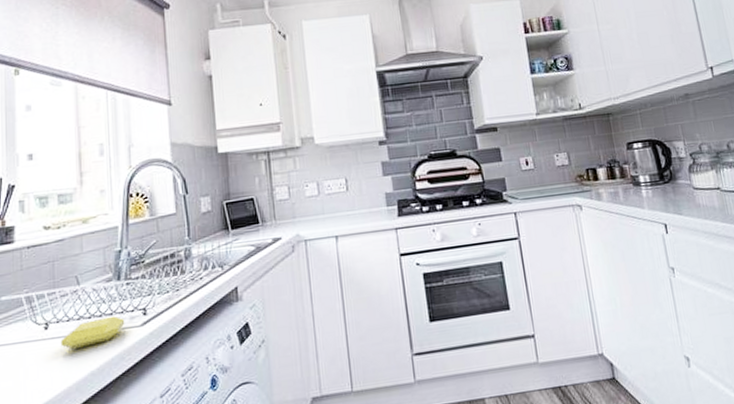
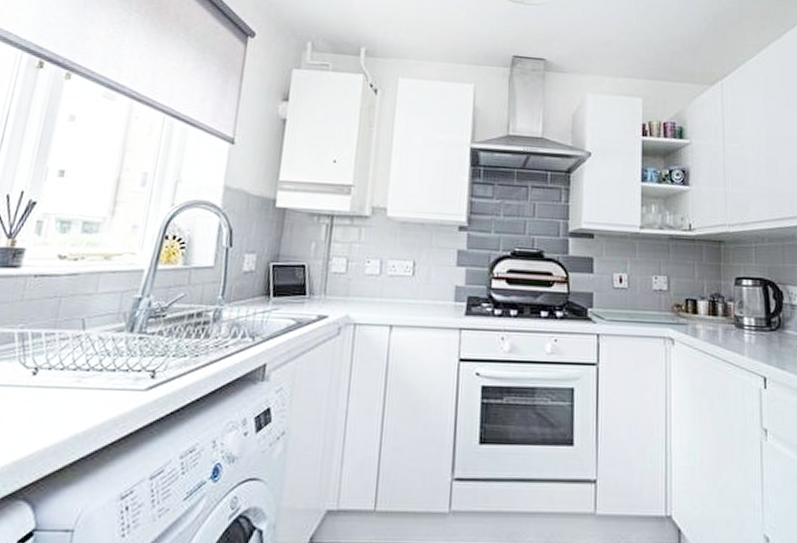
soap bar: present [60,316,125,350] -> none [47,372,129,405]

